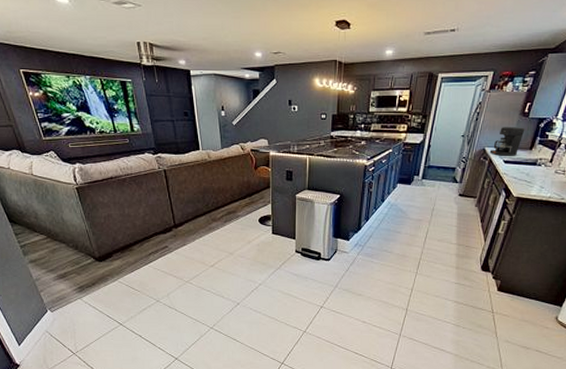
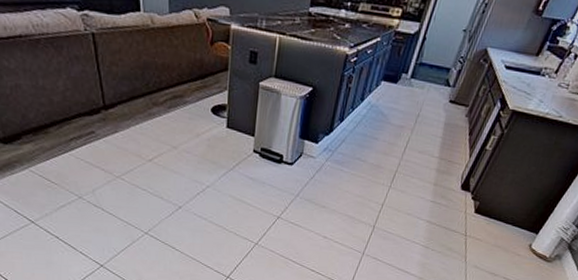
coffee maker: present [489,127,525,156] -> none [491,25,535,62]

